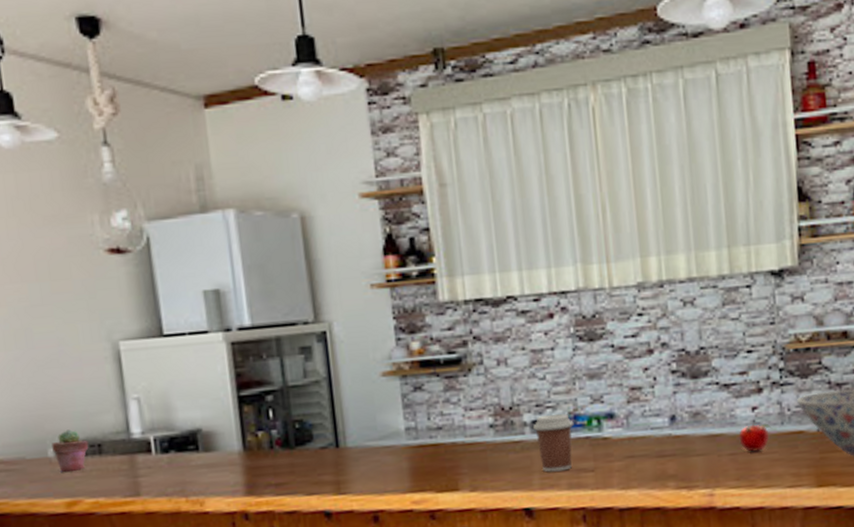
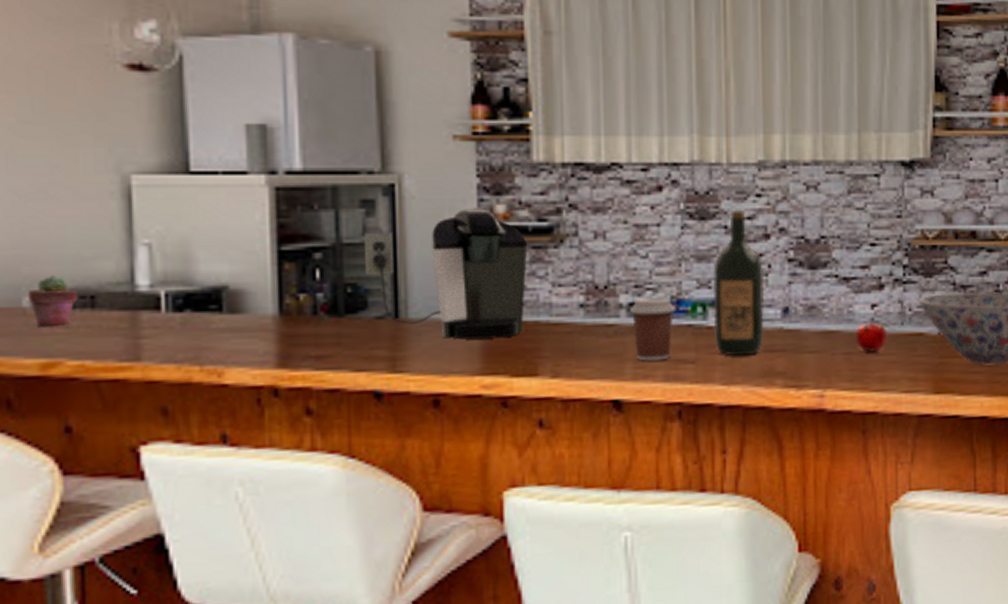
coffee maker: none [304,346,443,463] -> present [363,208,528,340]
wine bottle: none [604,328,655,463] -> present [712,209,765,356]

